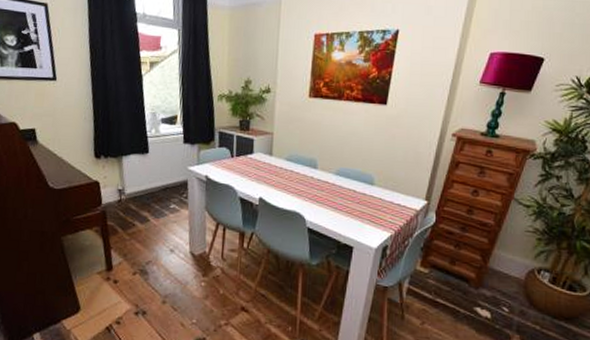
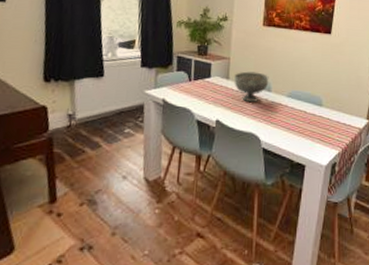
decorative bowl: none [277,147,315,180] -> present [233,71,269,102]

